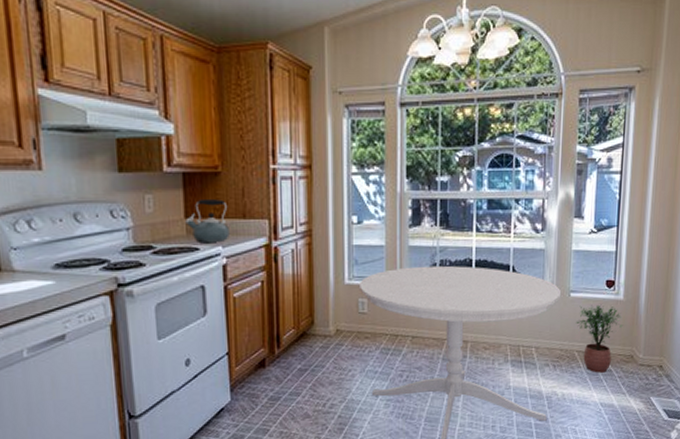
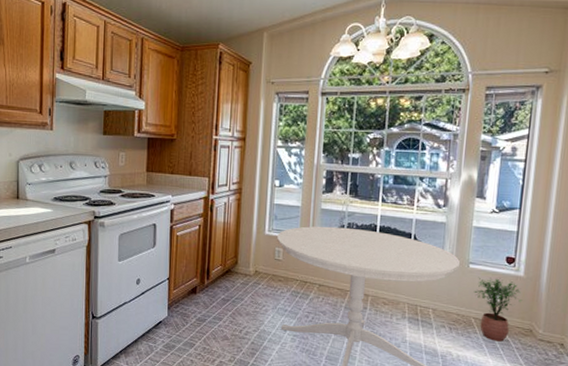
kettle: present [185,199,231,244] -> none [146,159,179,193]

